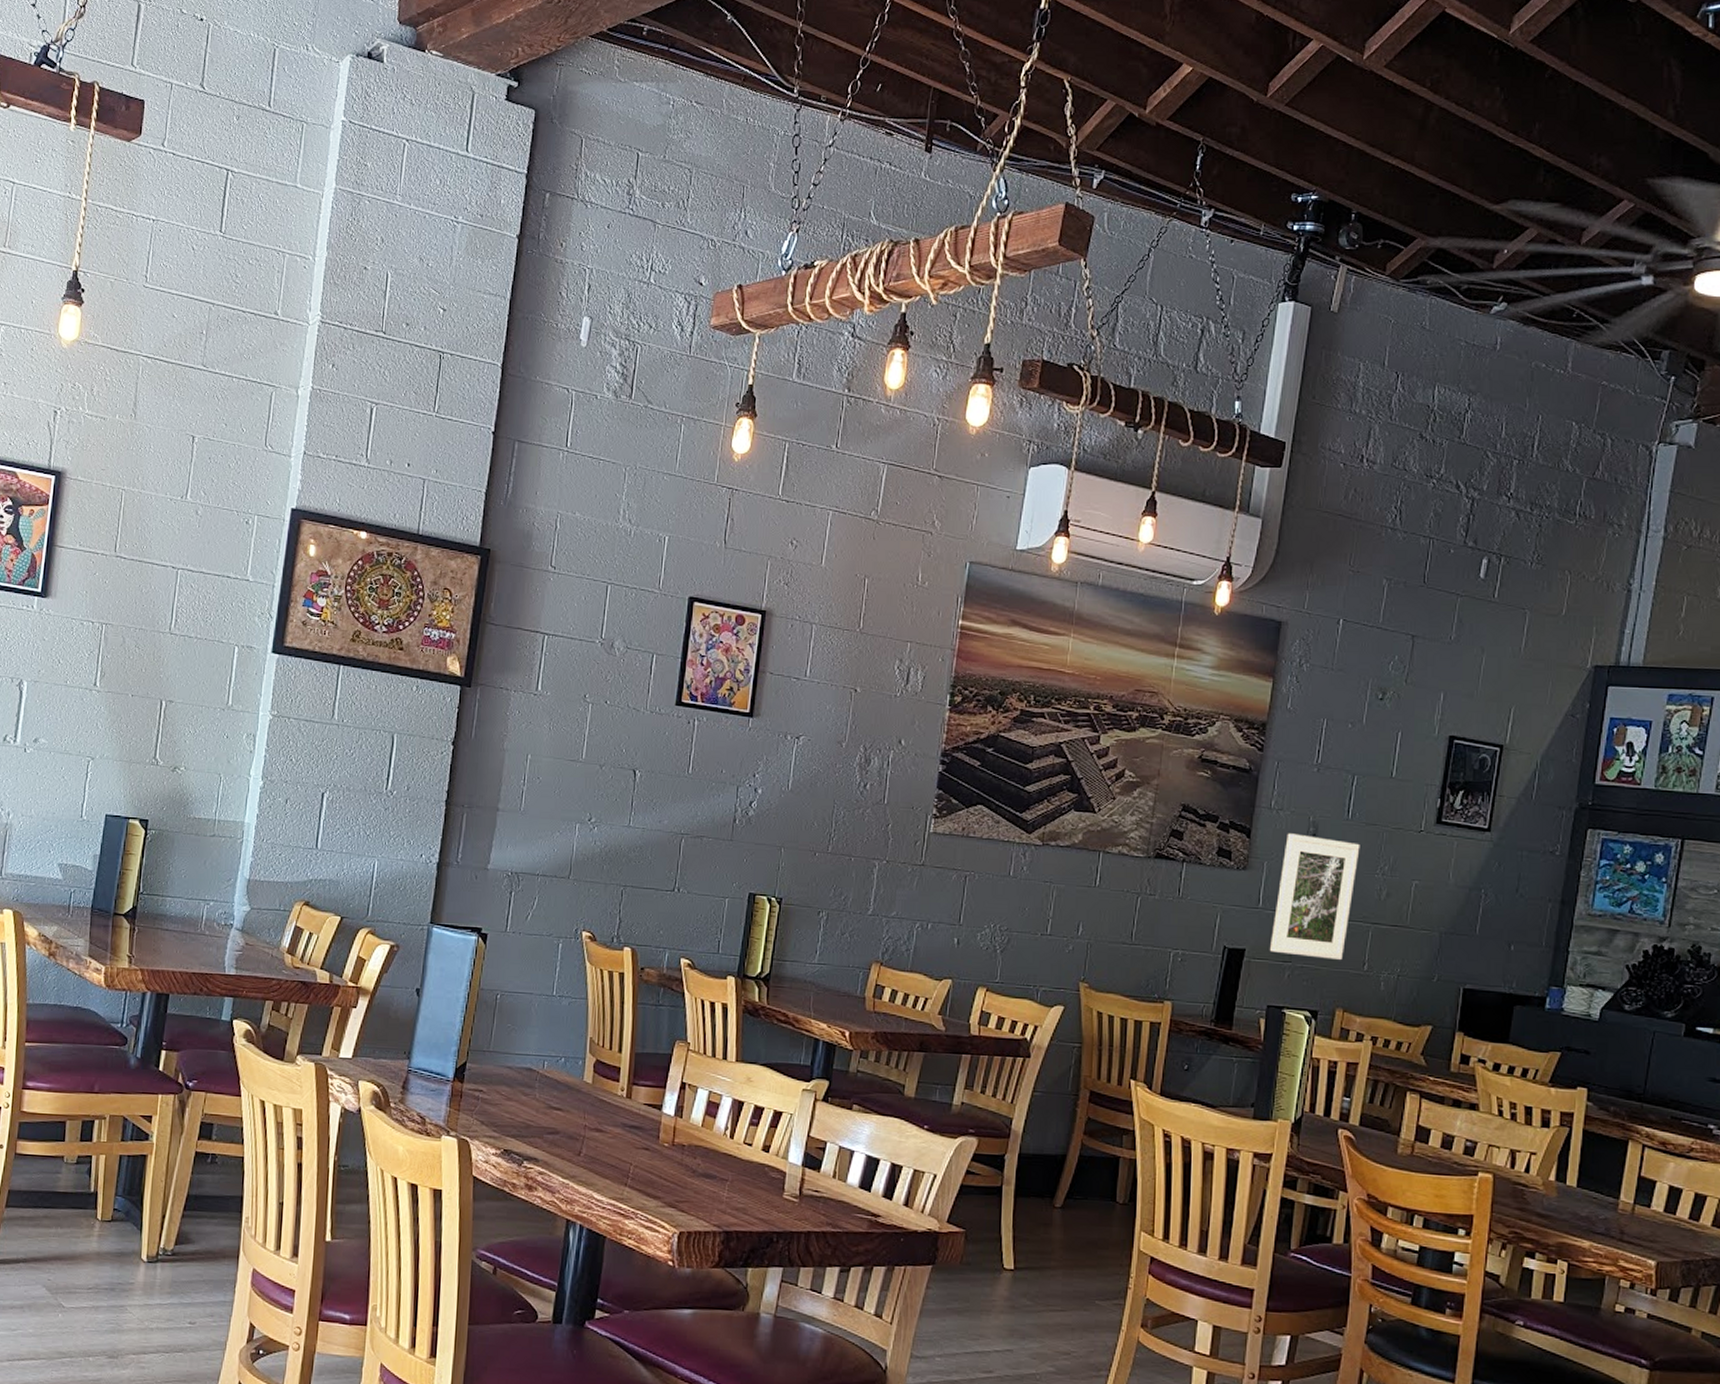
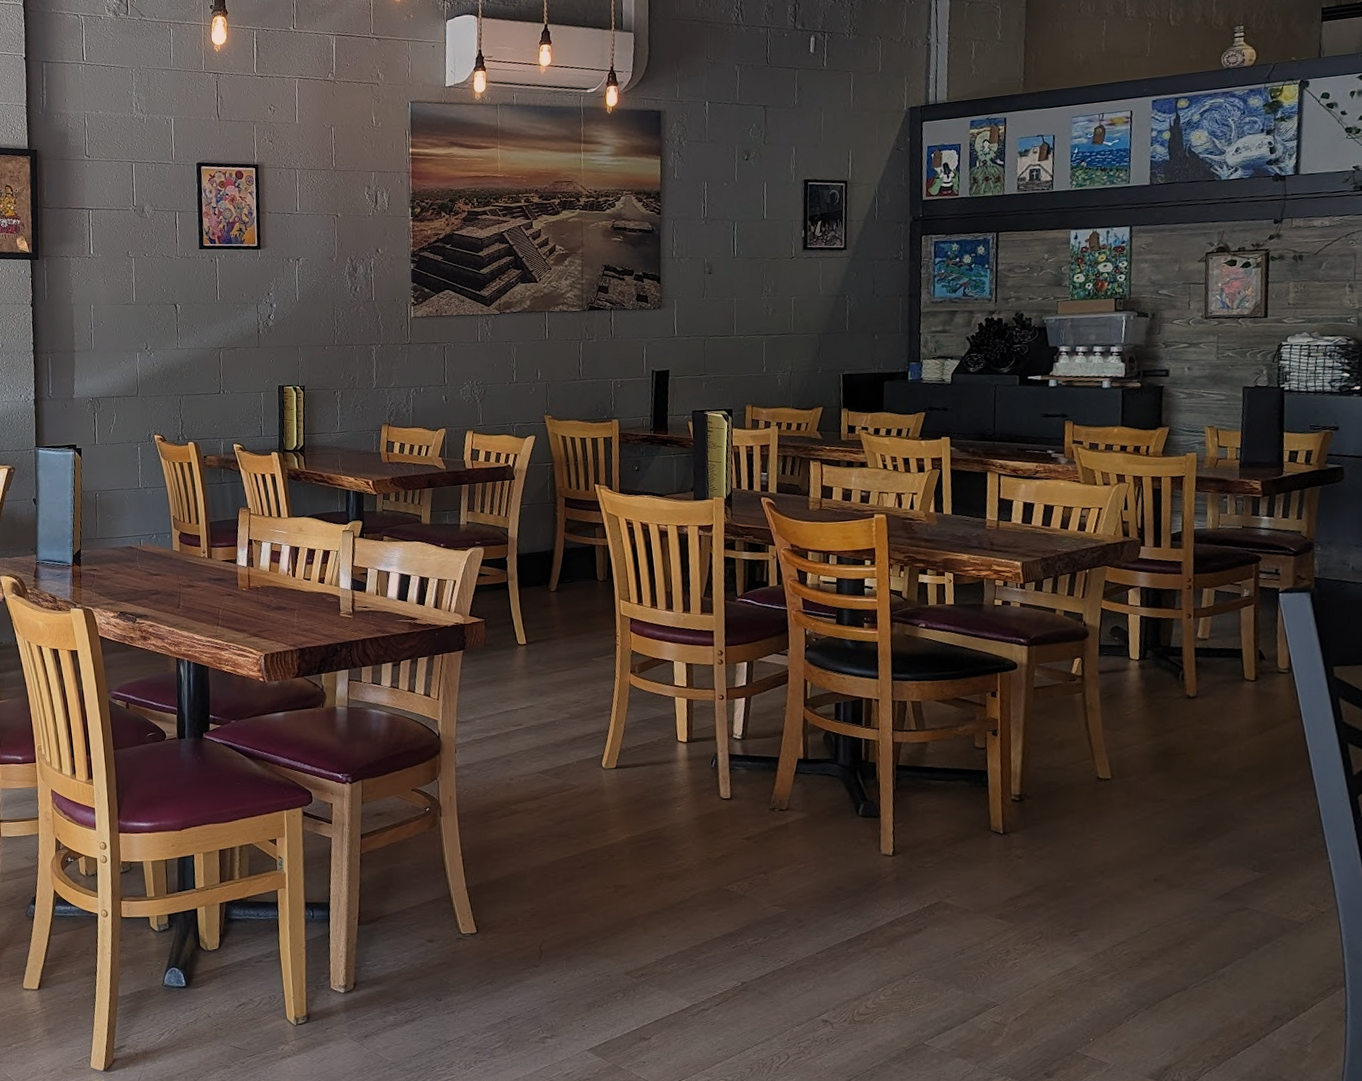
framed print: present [1269,833,1360,960] -> none [687,274,747,370]

